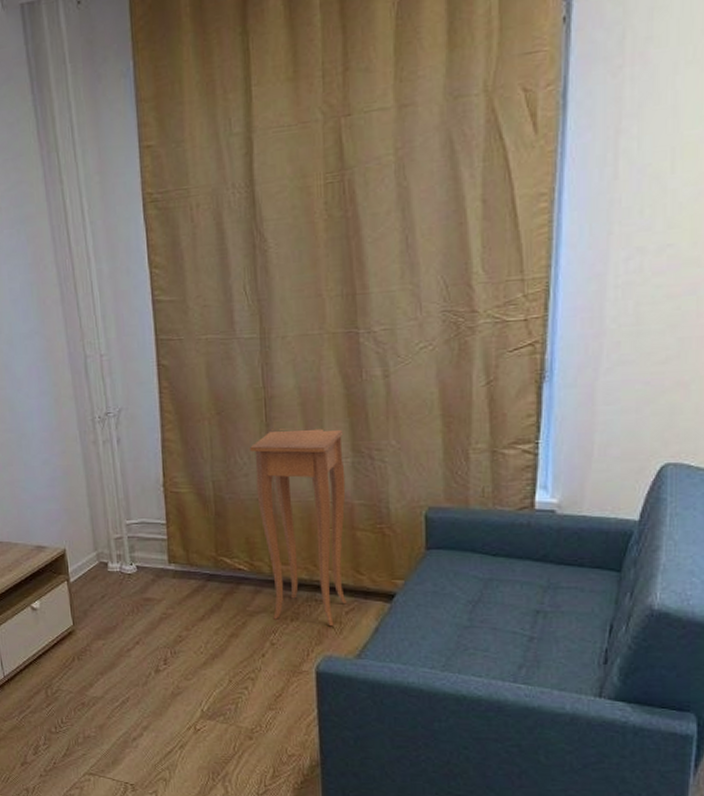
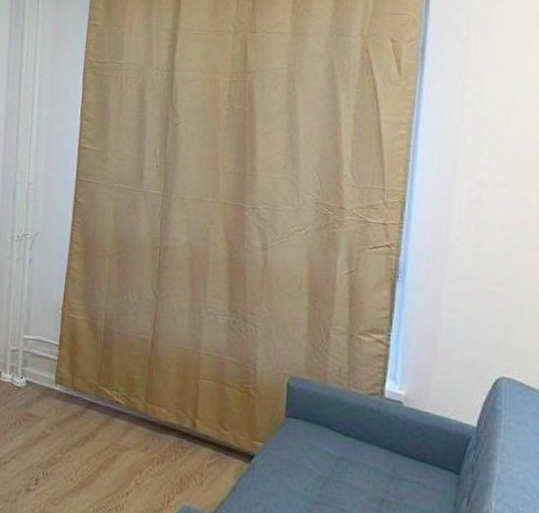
side table: present [250,428,347,627] -> none [141,277,224,477]

